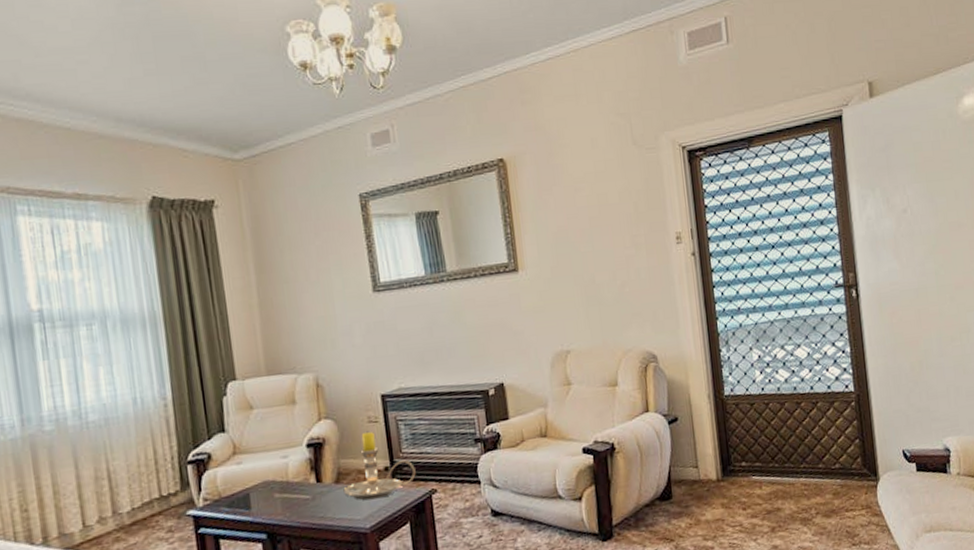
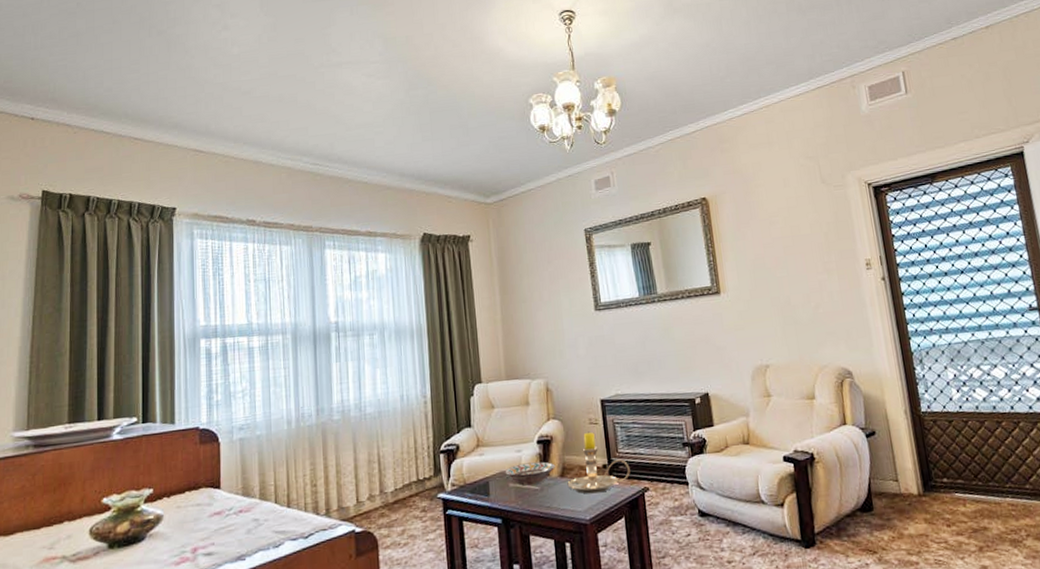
decorative bowl: none [268,467,329,496] -> present [505,461,555,486]

